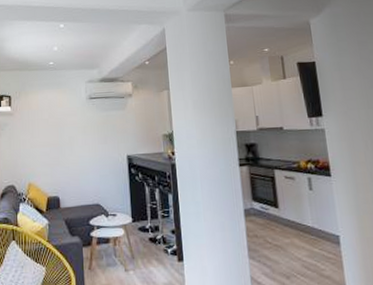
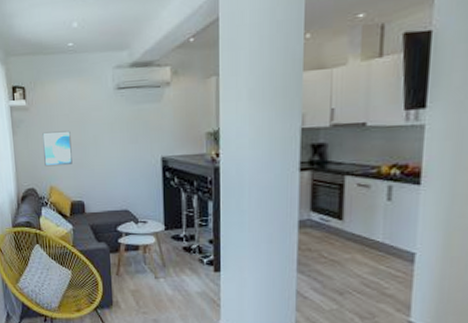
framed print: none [24,133,50,165] -> present [42,131,72,167]

